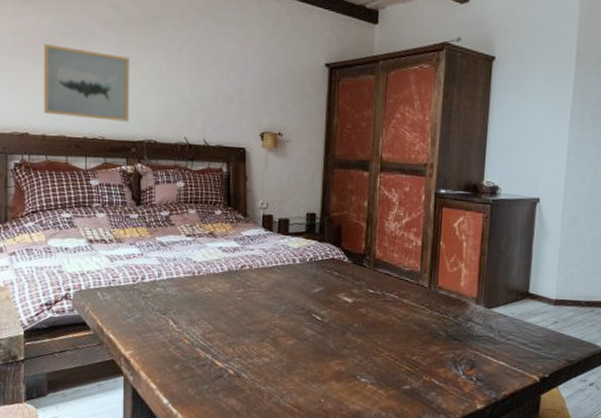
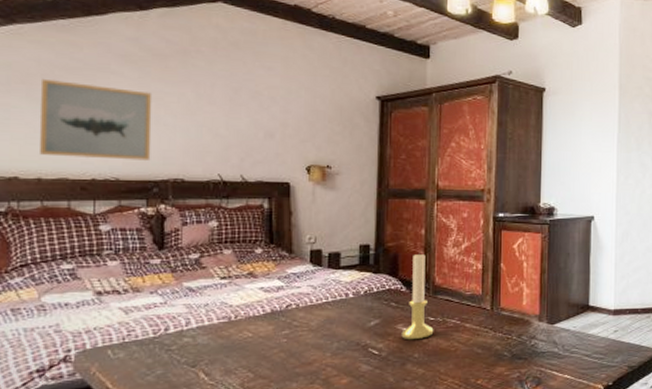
candle holder: none [342,224,373,311] -> present [401,252,434,340]

